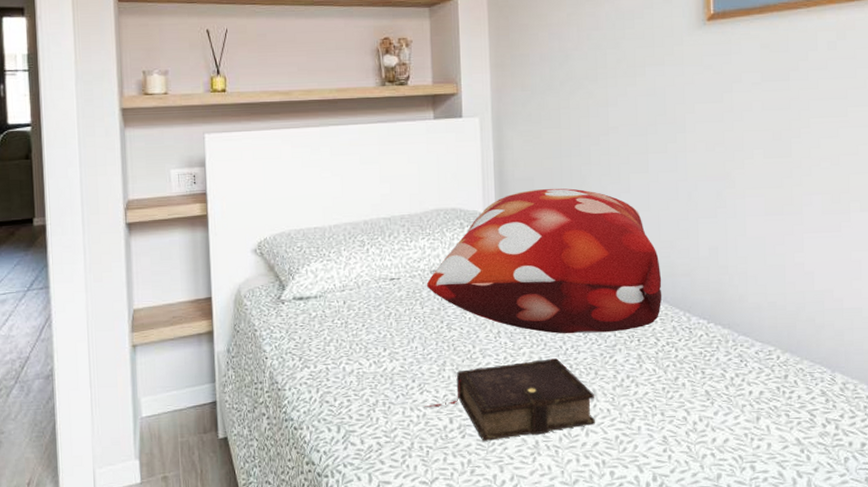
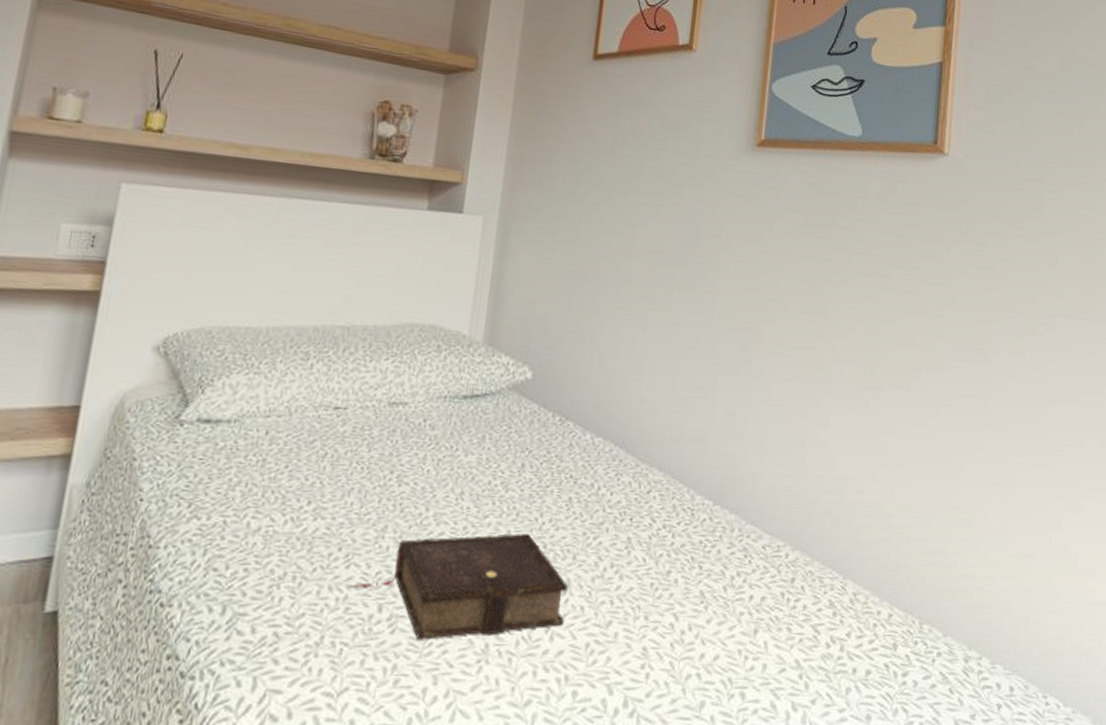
decorative pillow: present [426,188,662,334] -> none [380,314,668,506]

